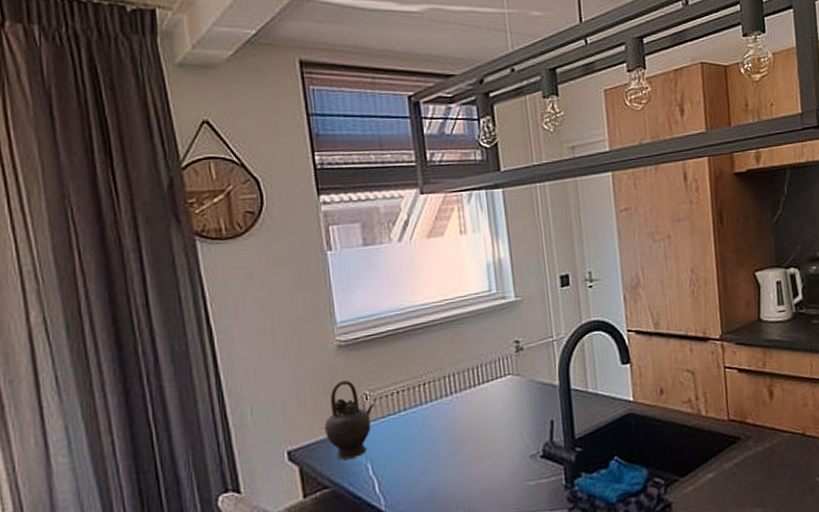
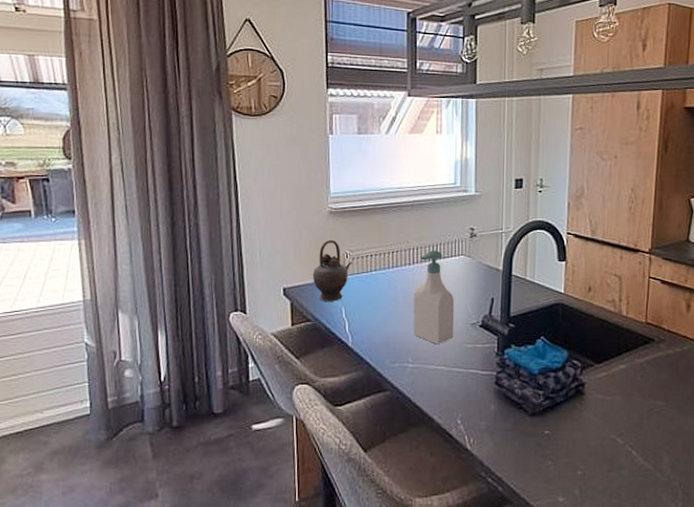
soap bottle: none [456,373,512,489] -> present [413,250,455,345]

